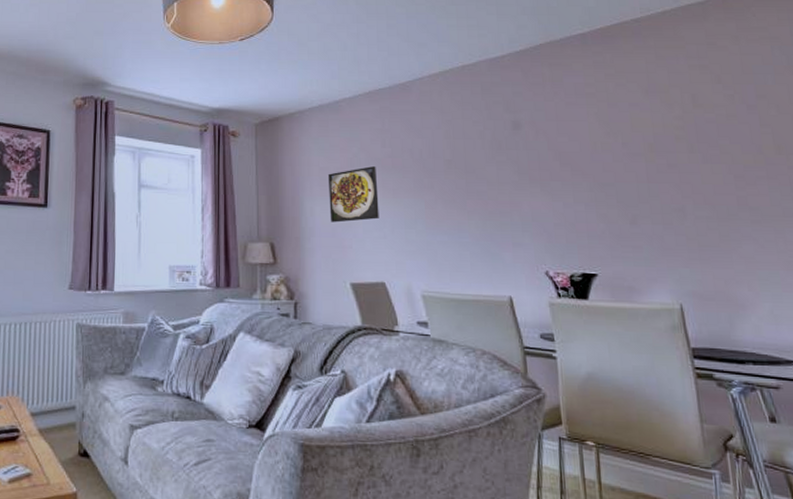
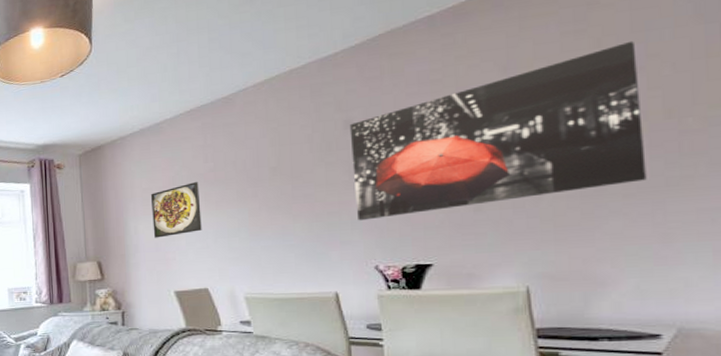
wall art: none [517,81,768,224] -> present [349,40,647,221]

